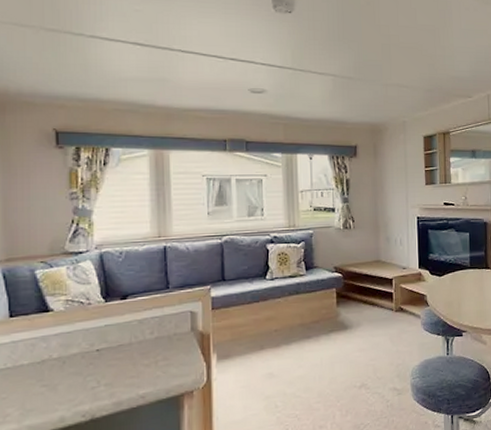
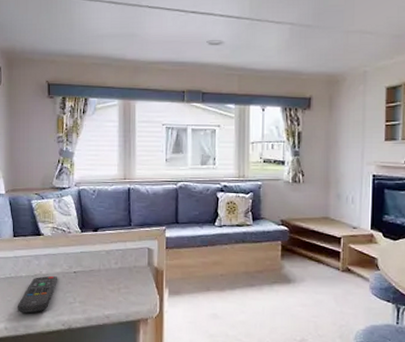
remote control: none [16,359,75,411] -> present [17,276,58,313]

